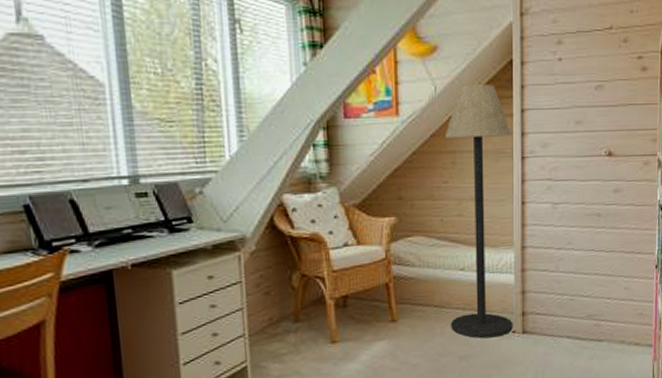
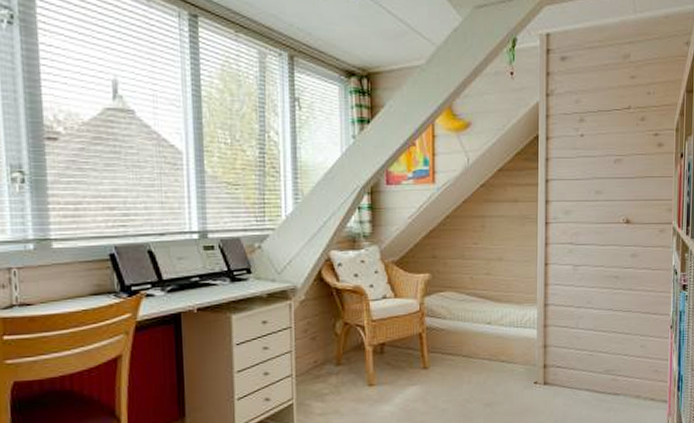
floor lamp: present [444,85,513,339] -> none [475,157,537,388]

